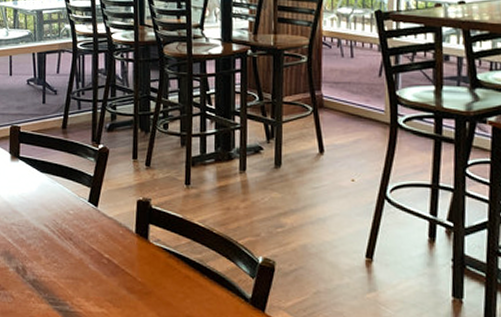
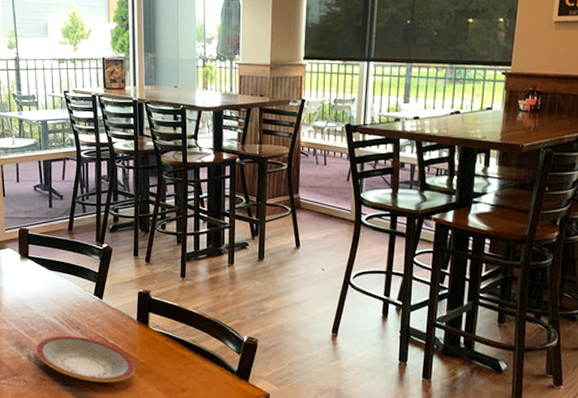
plate: none [25,246,133,304] -> present [36,335,135,383]

